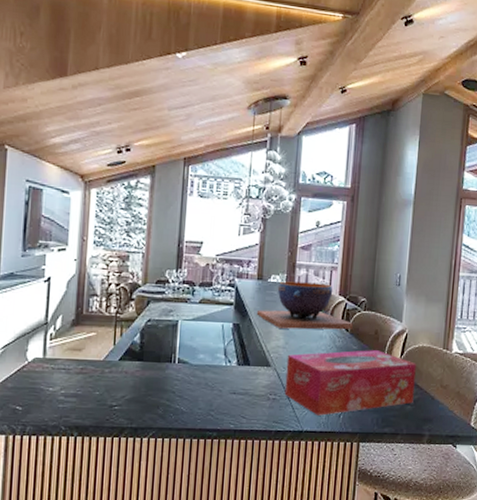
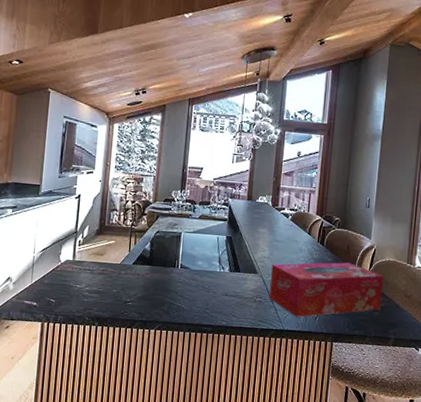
decorative bowl: present [256,281,353,330] -> none [246,201,328,244]

